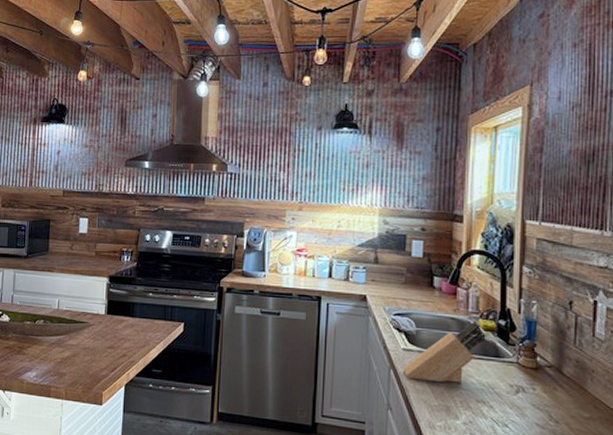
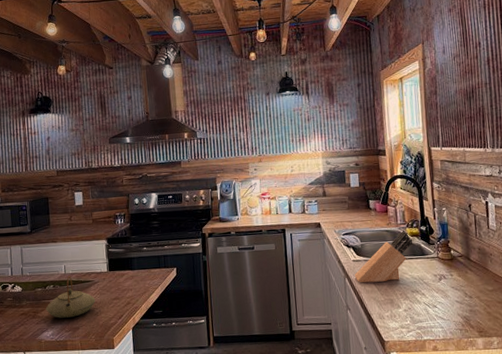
teapot: none [32,313,88,361] -> present [45,276,96,318]

